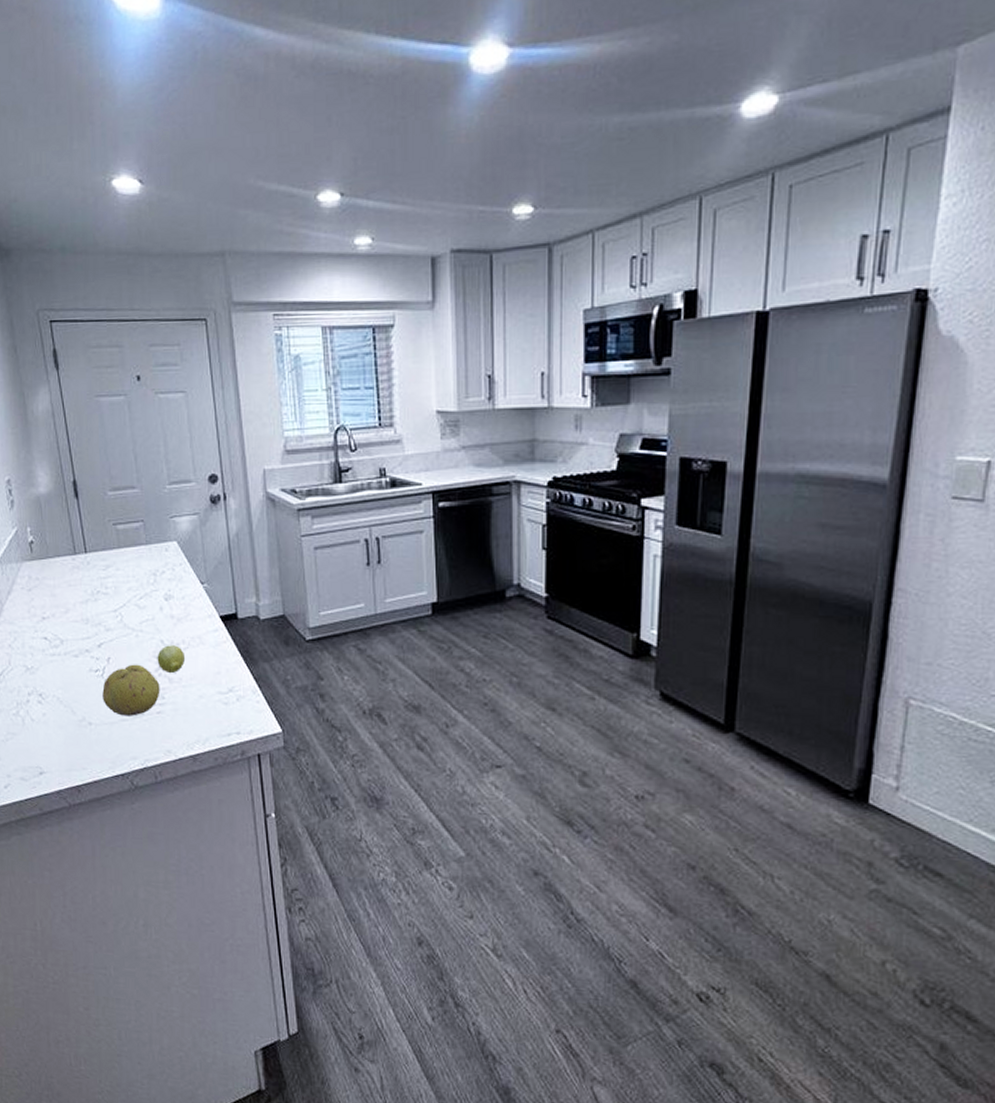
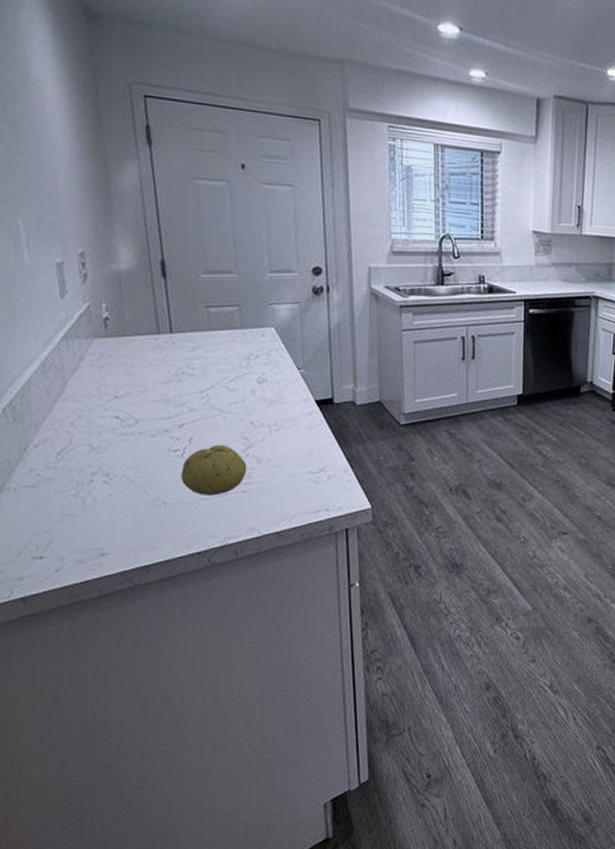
fruit: present [157,645,186,674] -> none [245,427,277,454]

